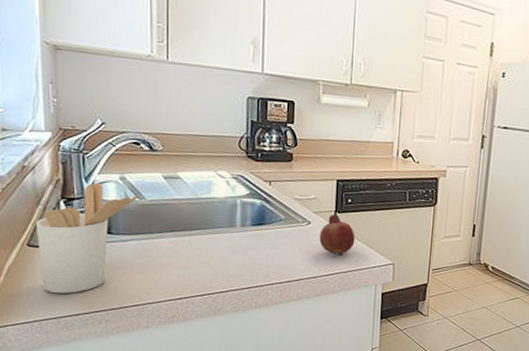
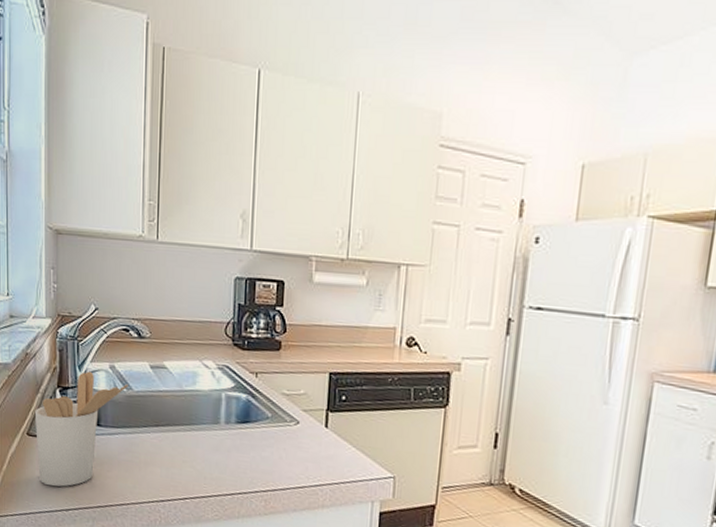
fruit: present [319,214,355,255] -> none [308,413,350,463]

